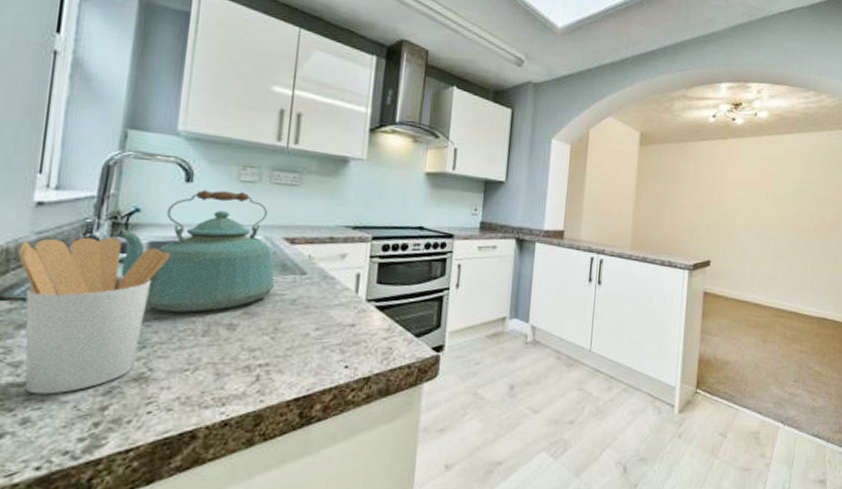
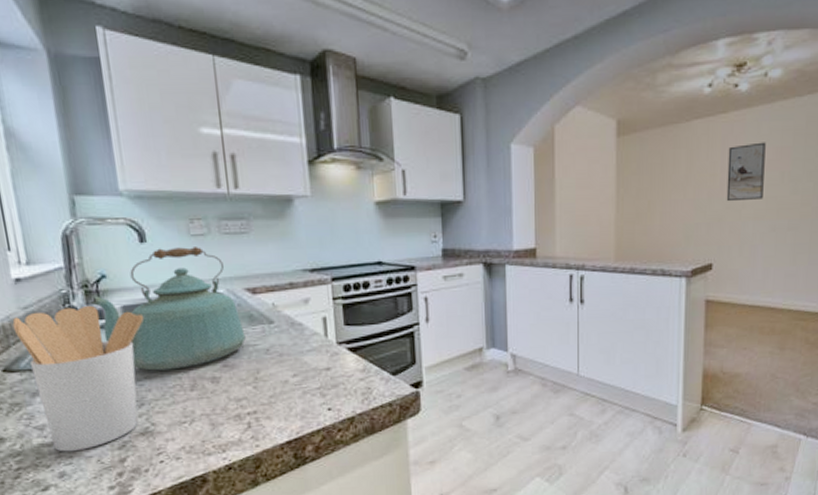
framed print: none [723,165,755,211] -> present [726,142,766,202]

